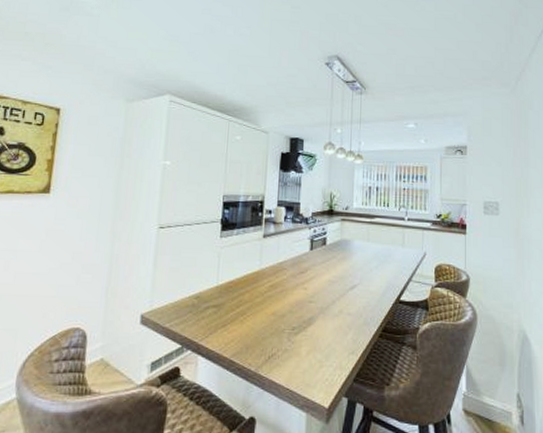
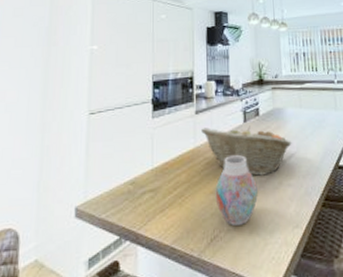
fruit basket: none [268,252,356,303] -> present [201,125,292,176]
vase: none [276,281,318,346] -> present [215,155,258,225]

